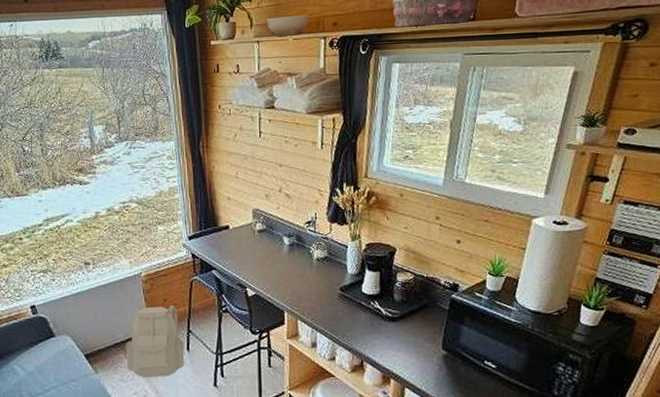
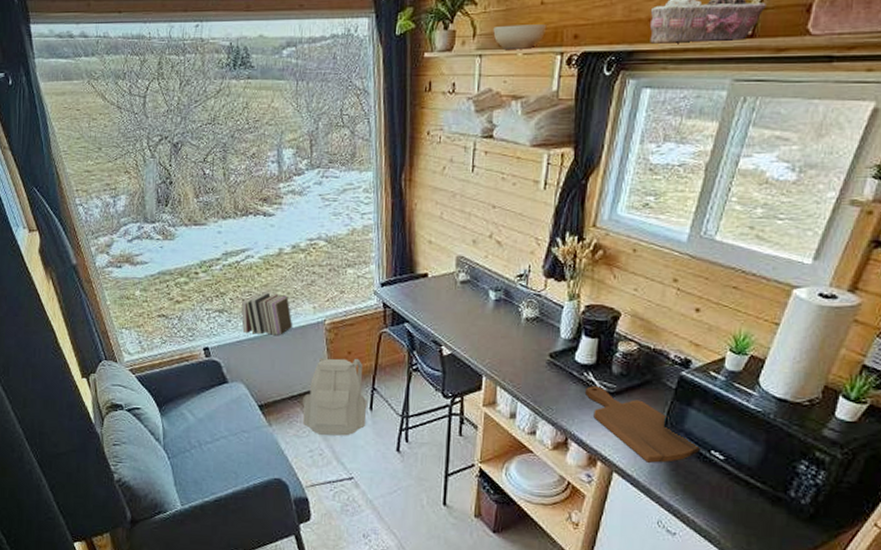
books: none [64,251,112,291] -> present [242,292,293,335]
cutting board: none [374,313,477,376] -> present [586,386,702,463]

